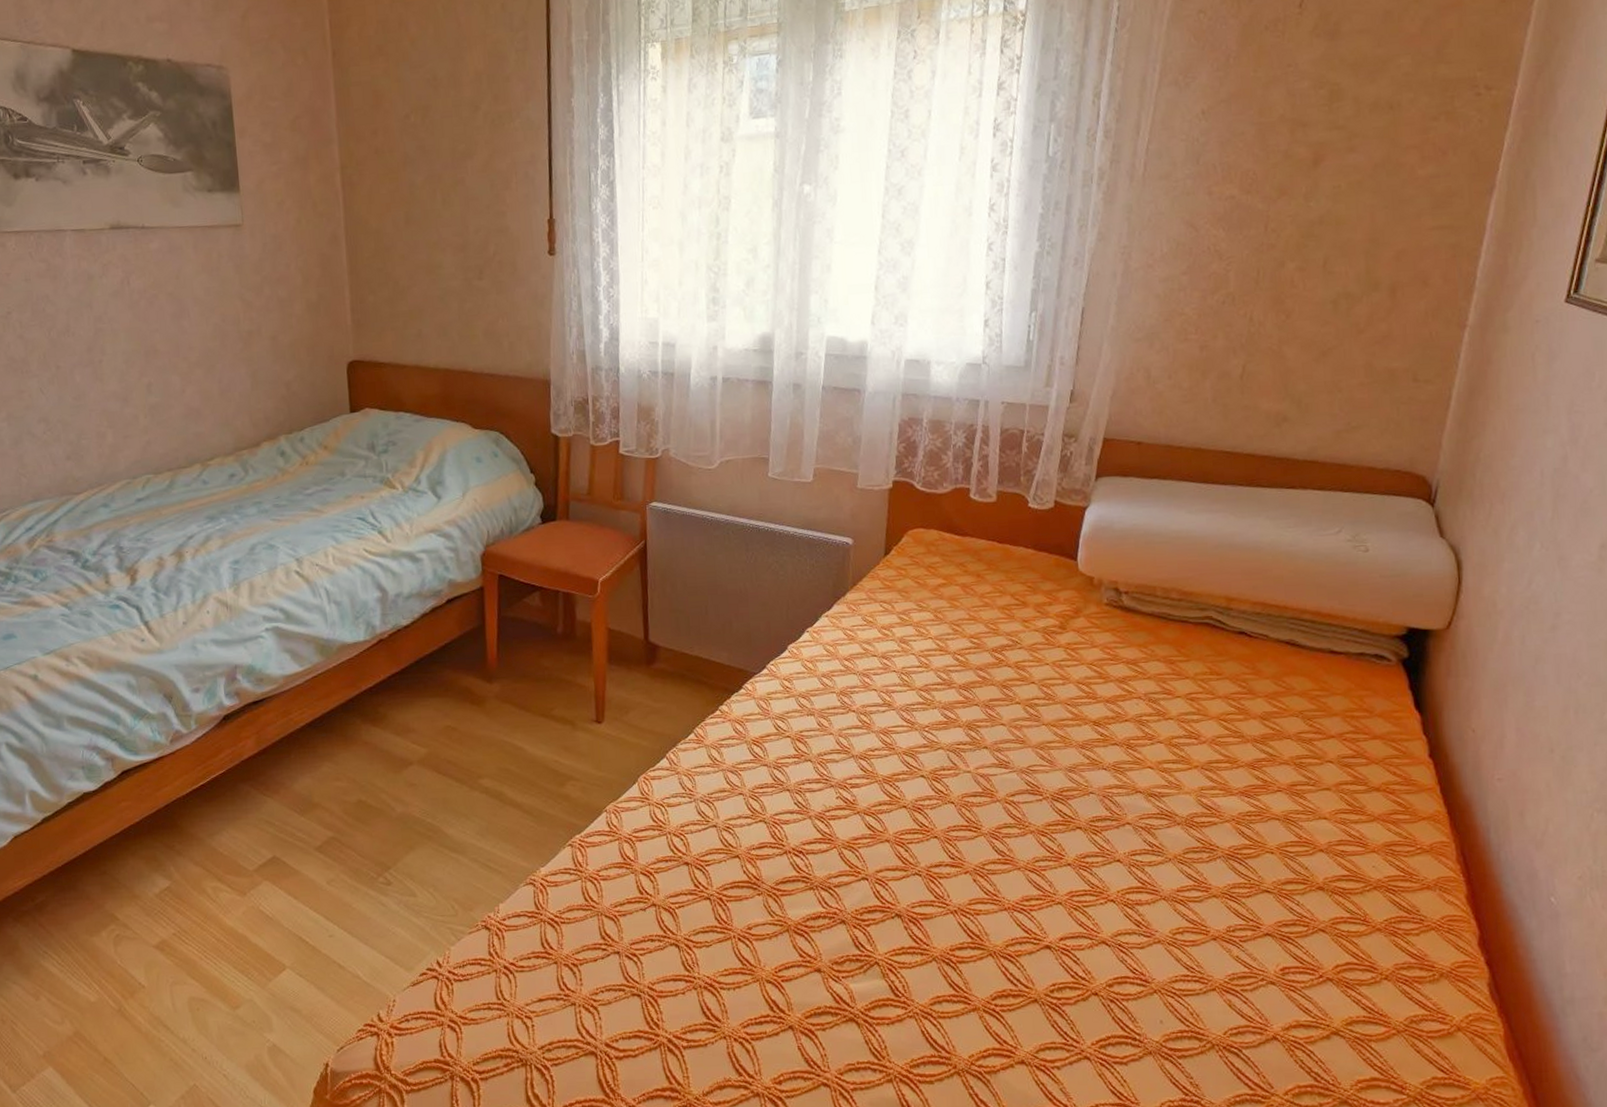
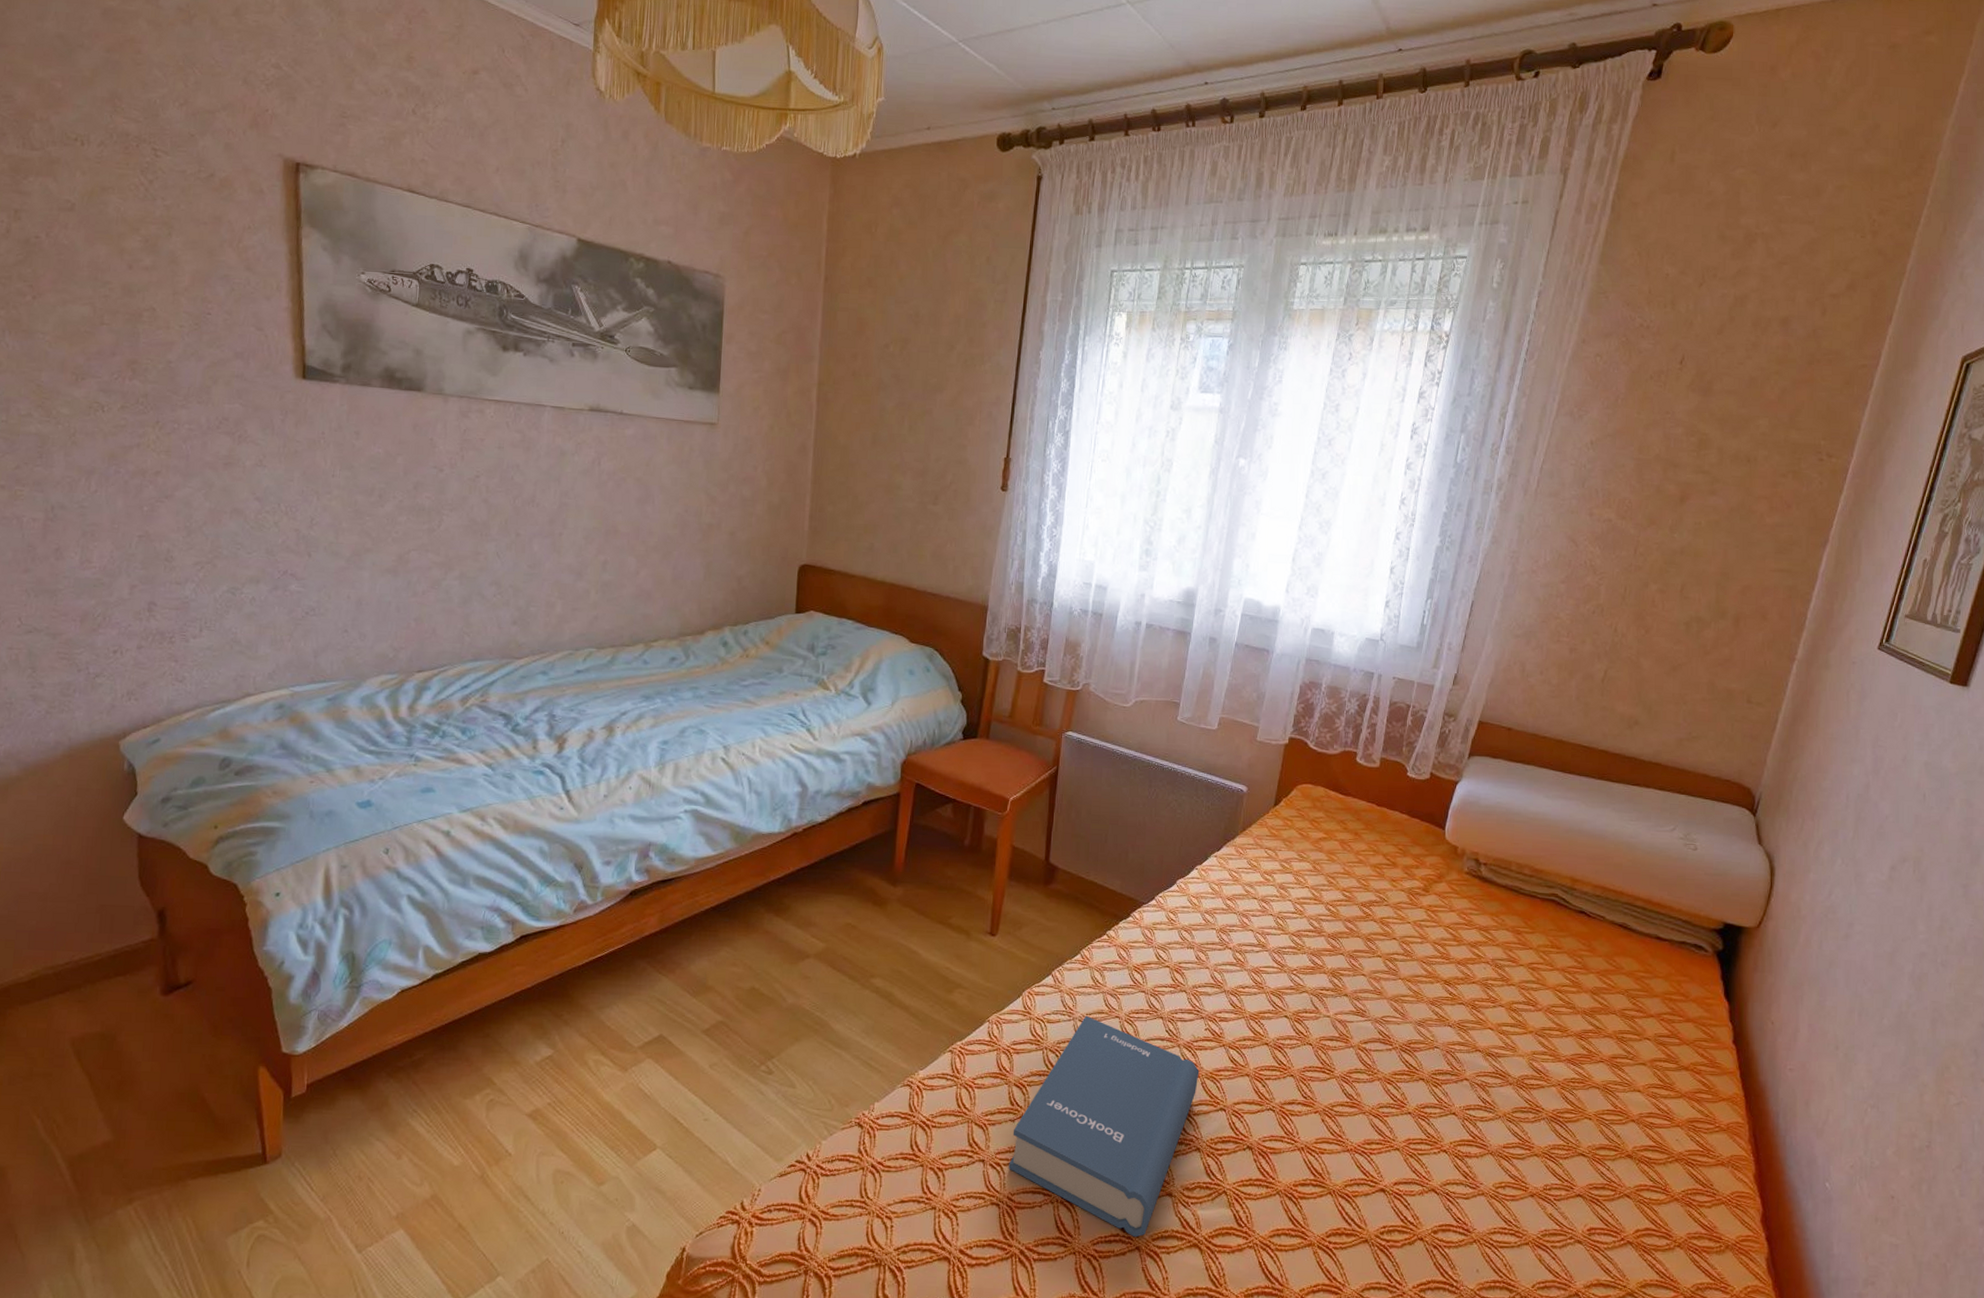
hardback book: none [645,795,836,1017] -> present [1008,1015,1200,1238]

